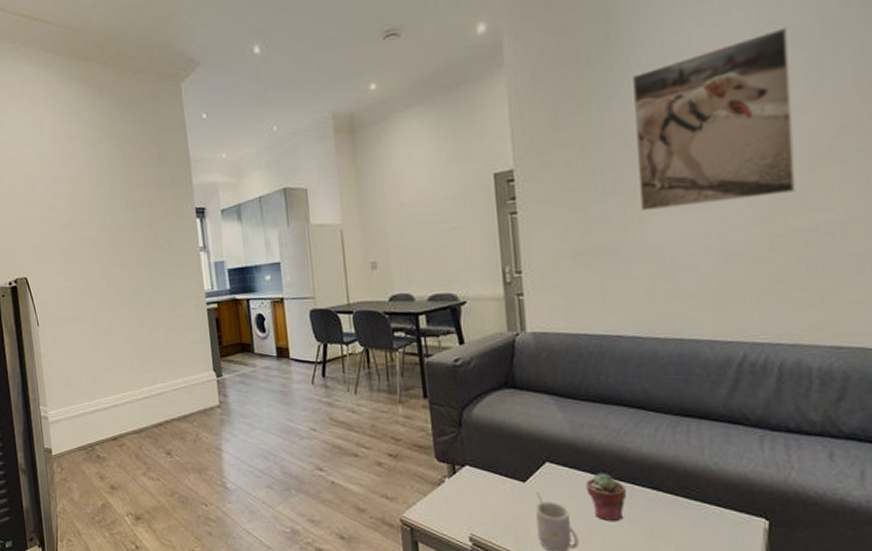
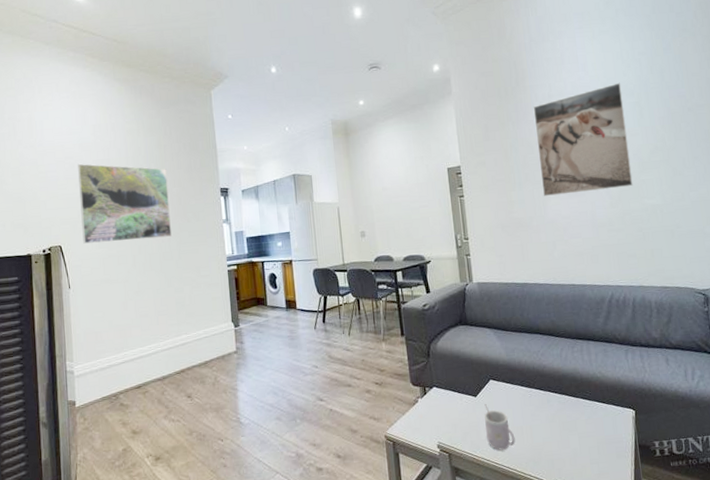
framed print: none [38,182,142,276] -> present [78,163,172,244]
potted succulent: present [586,473,627,522] -> none [518,385,546,422]

